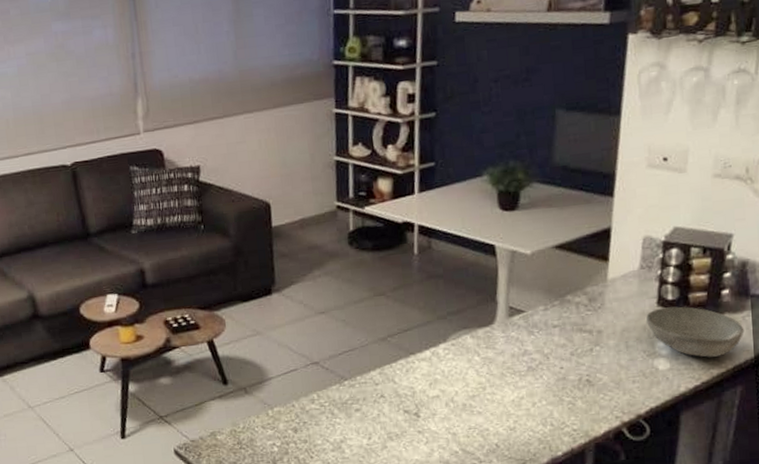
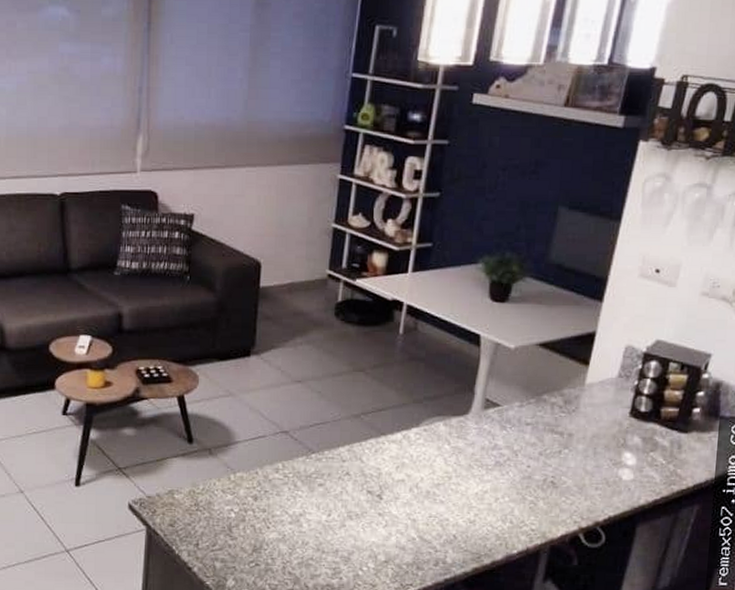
bowl: present [646,306,745,357] -> none [617,418,709,473]

